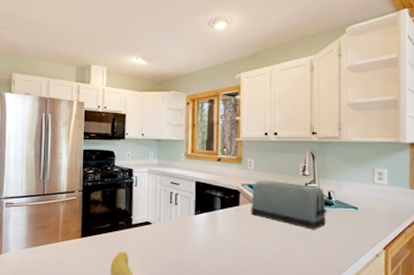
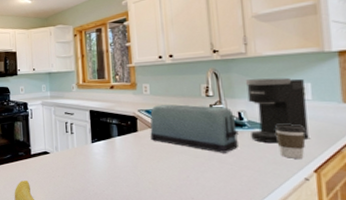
coffee maker: none [336,162,382,223] -> present [245,77,309,144]
coffee cup: none [356,205,380,237] -> present [274,124,306,158]

